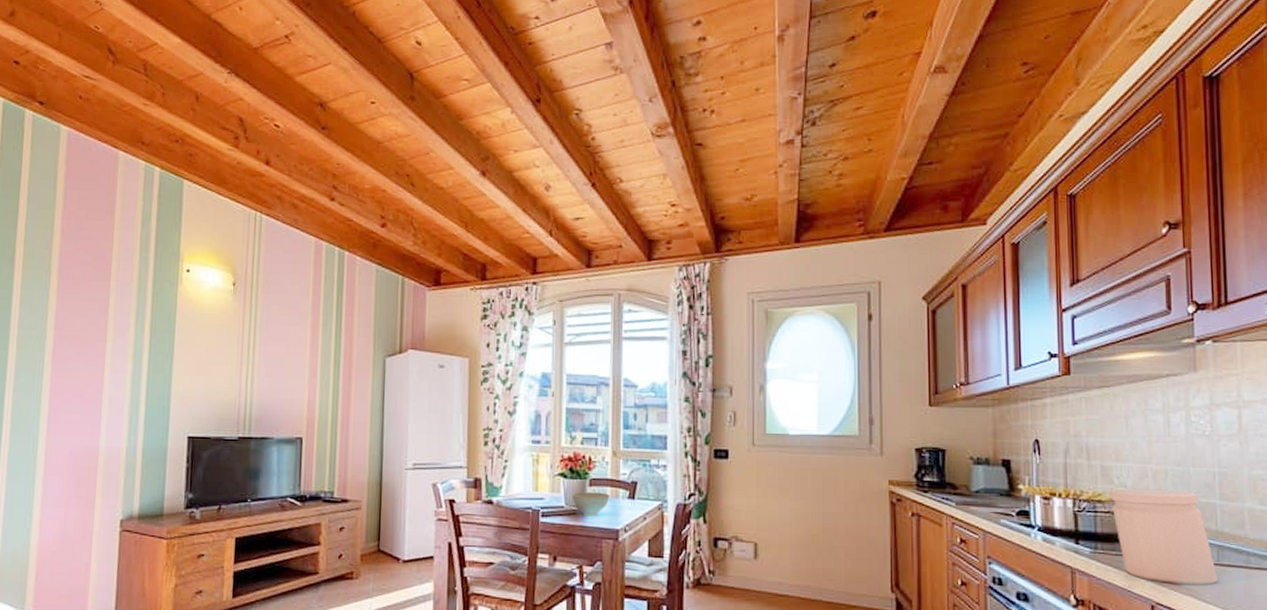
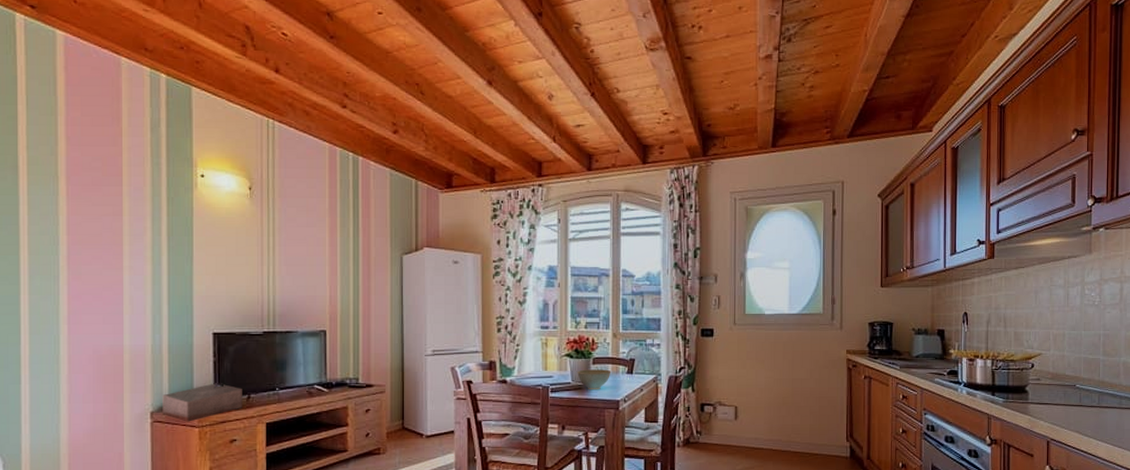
decorative box: none [132,491,214,533] -> present [162,383,242,422]
jar: present [1109,488,1219,585] -> none [1020,349,1098,424]

